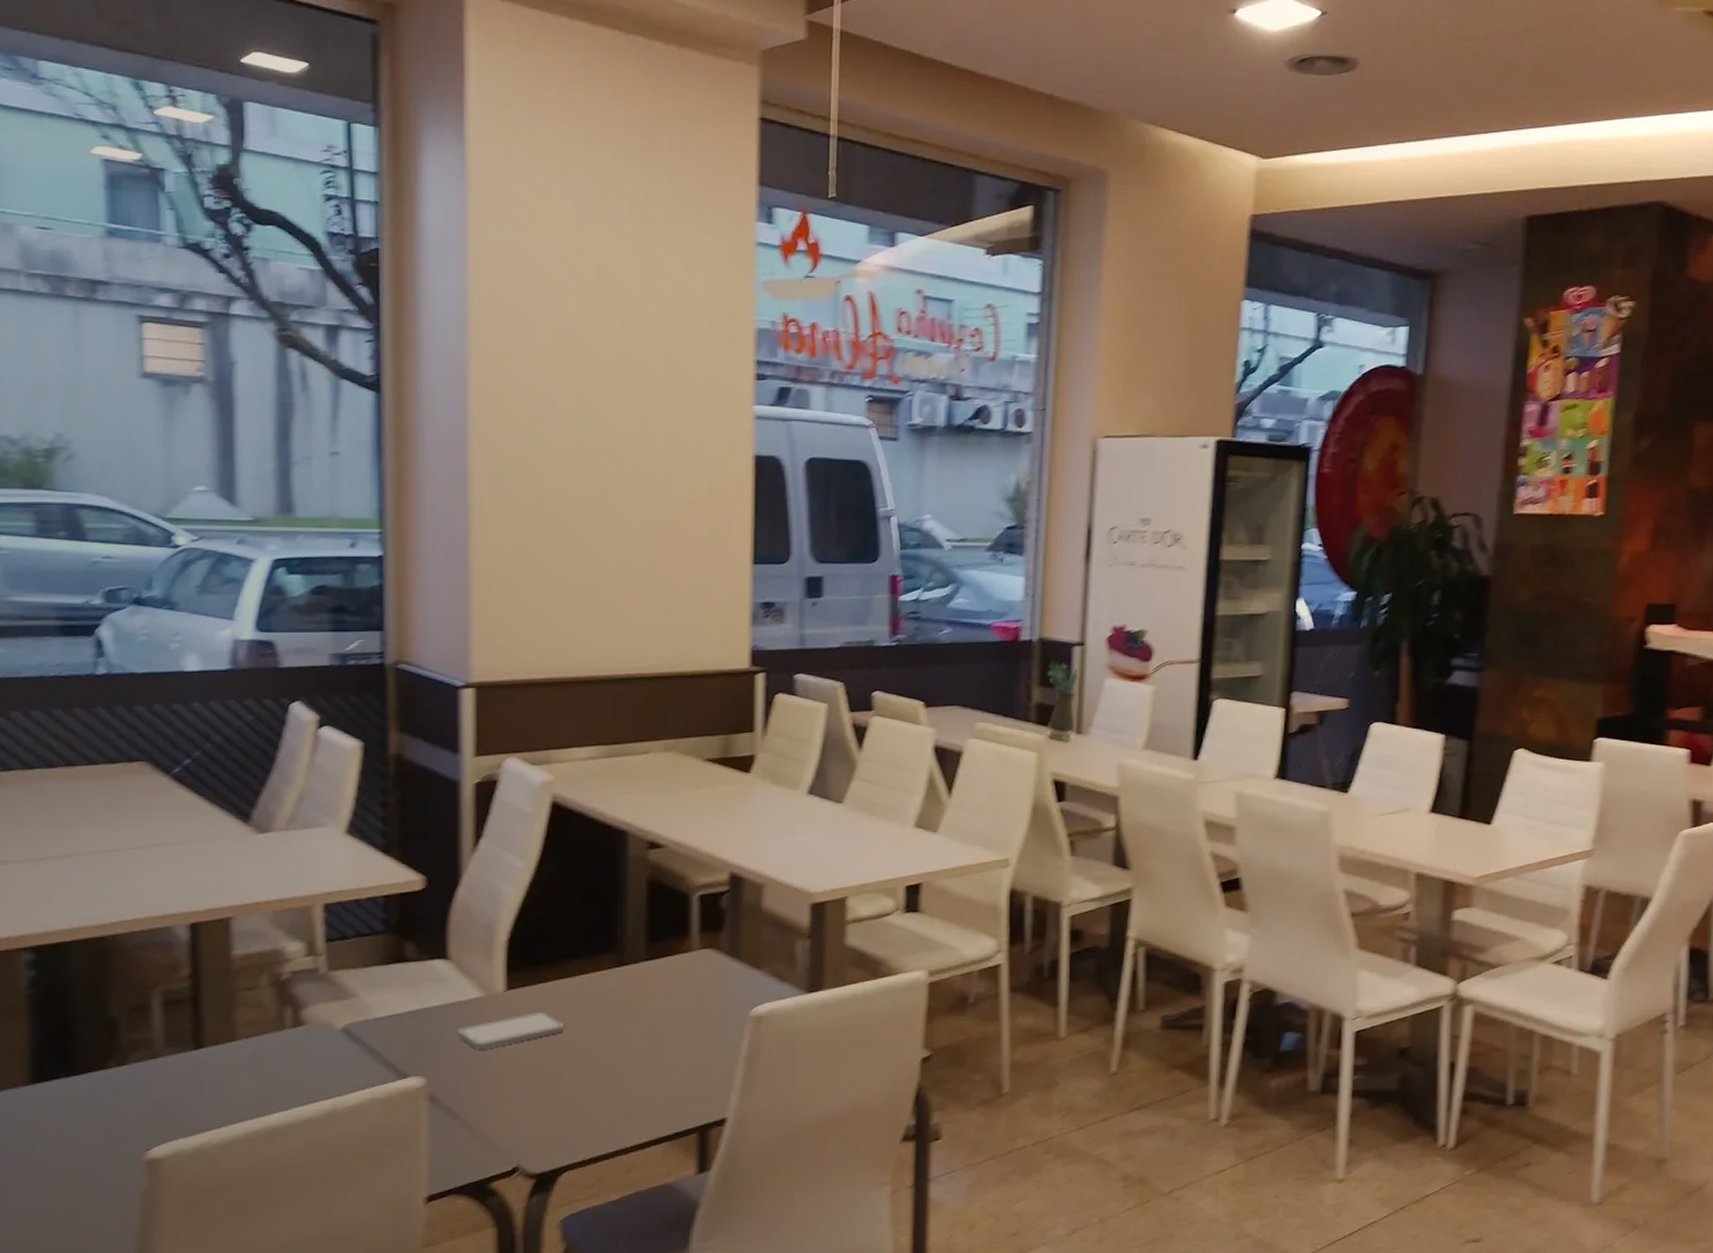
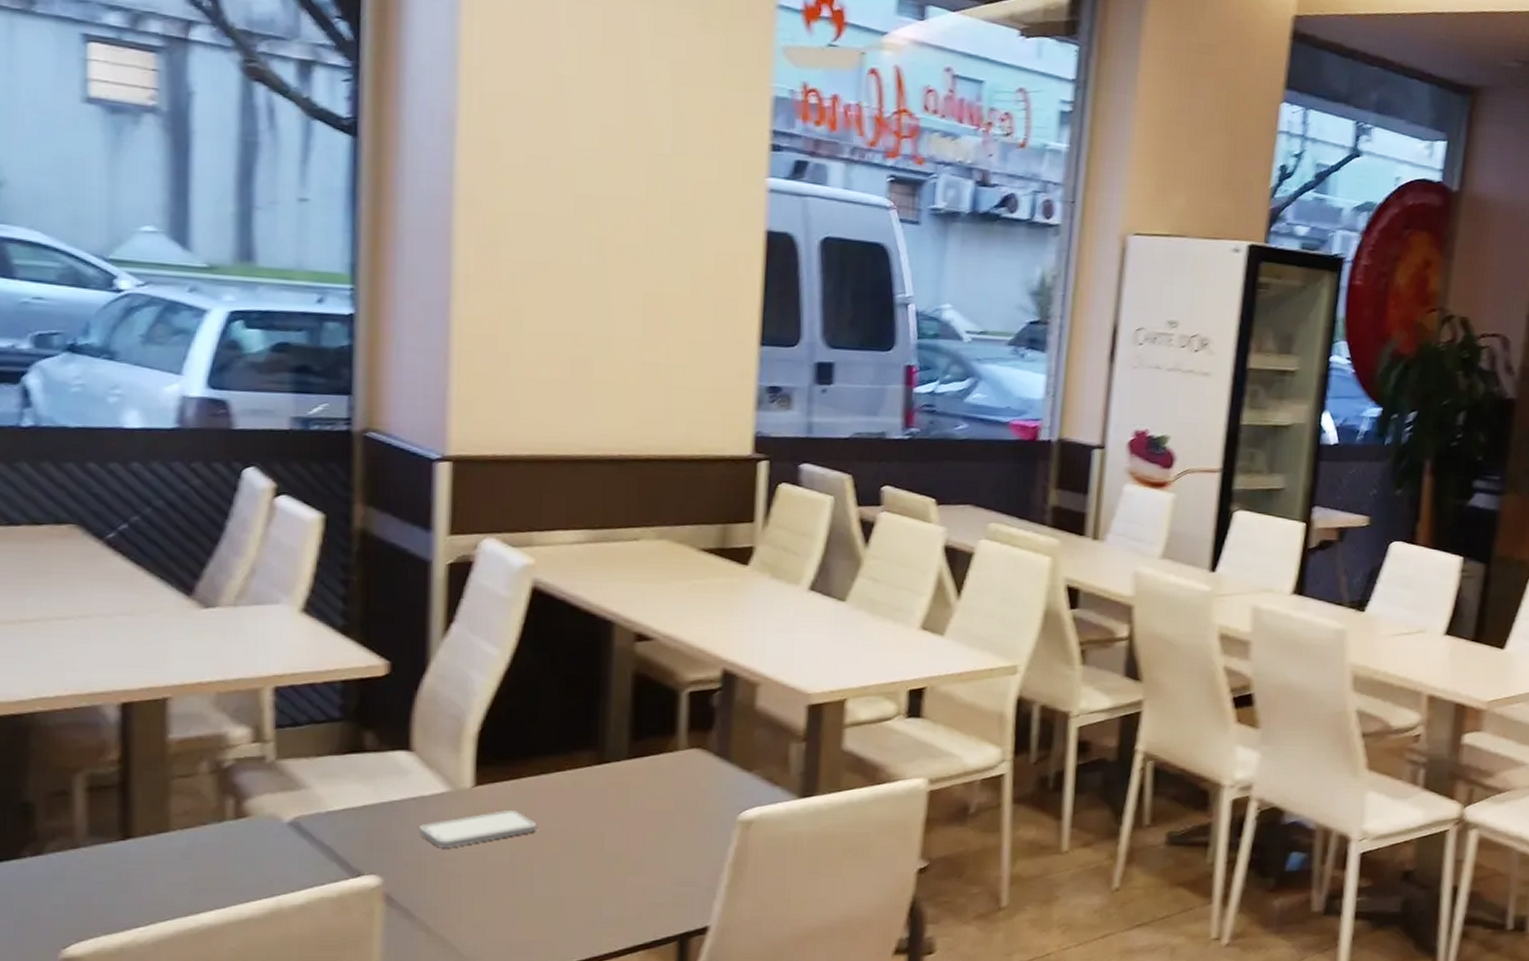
vase: present [1047,659,1078,742] -> none [1062,460,1097,548]

